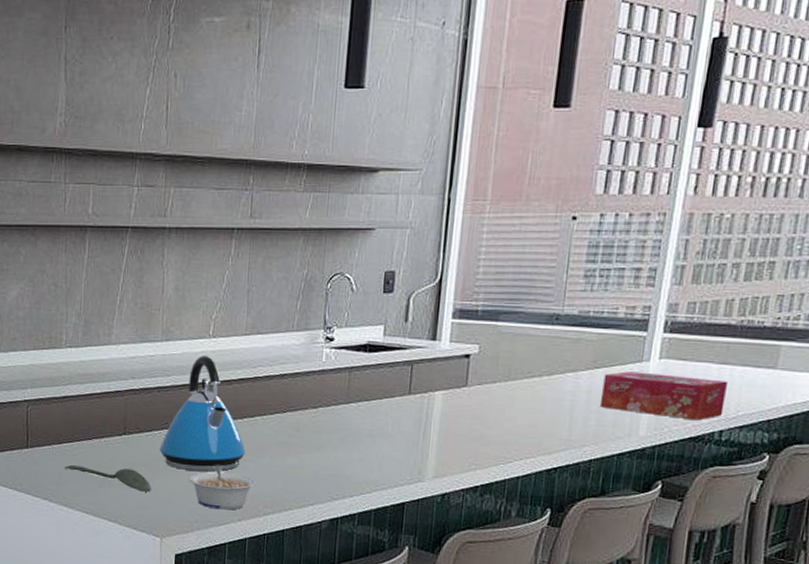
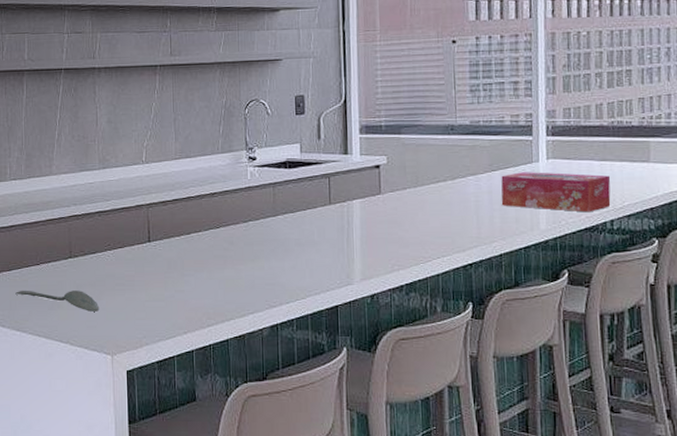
kettle: present [159,356,246,472] -> none [104,180,185,288]
legume: present [189,465,256,510] -> none [134,281,197,324]

